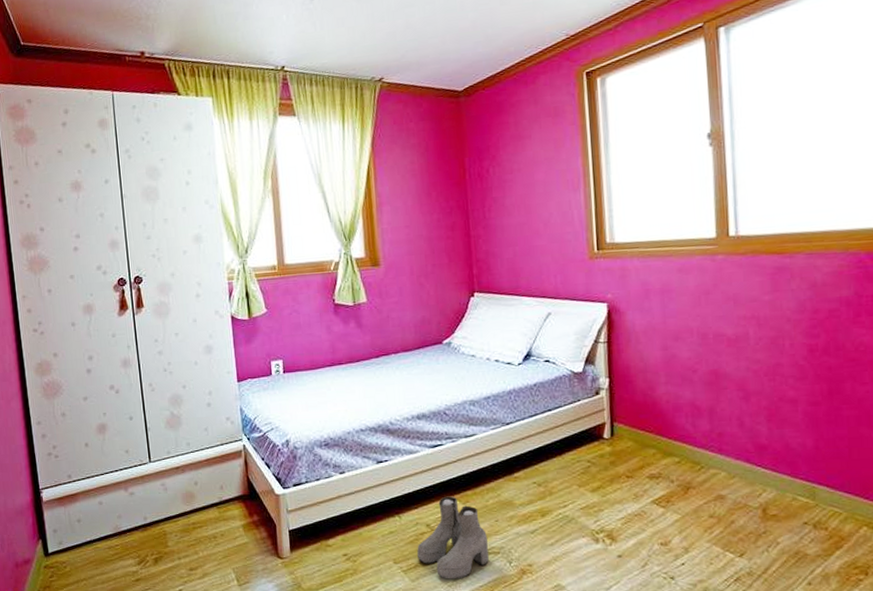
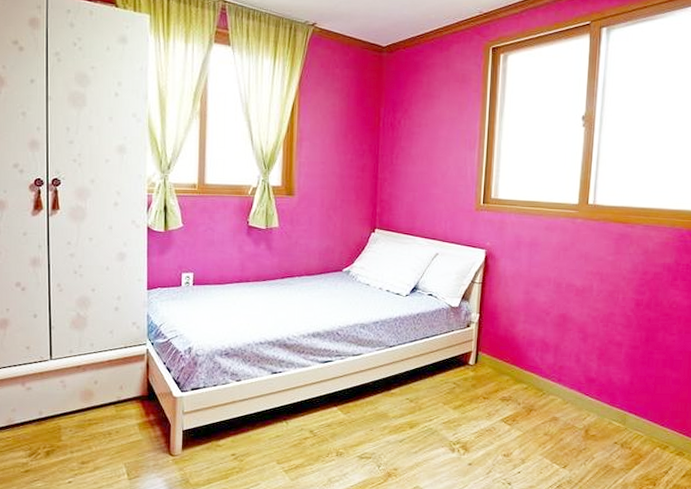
boots: present [417,496,489,579] -> none [299,406,362,480]

